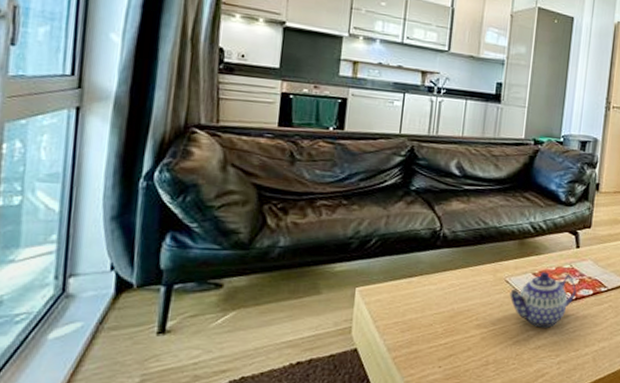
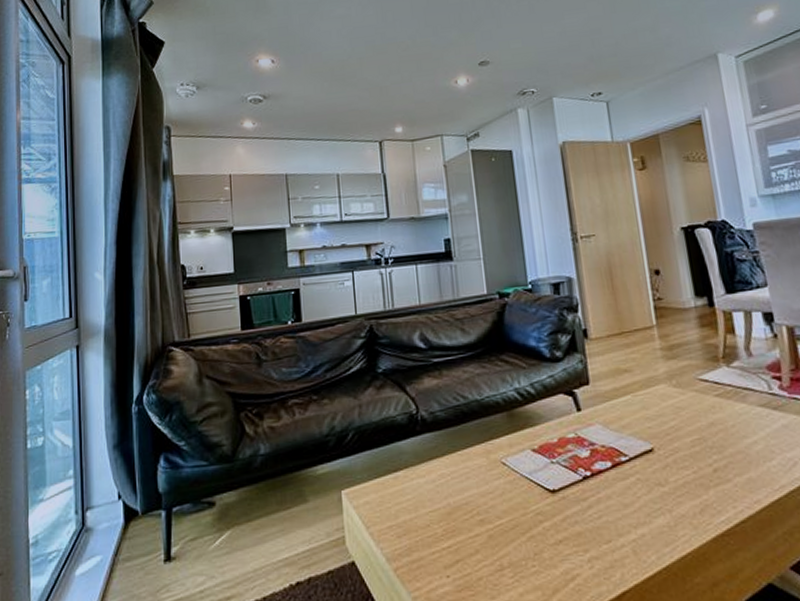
teapot: present [510,271,577,328] -> none [510,445,591,517]

